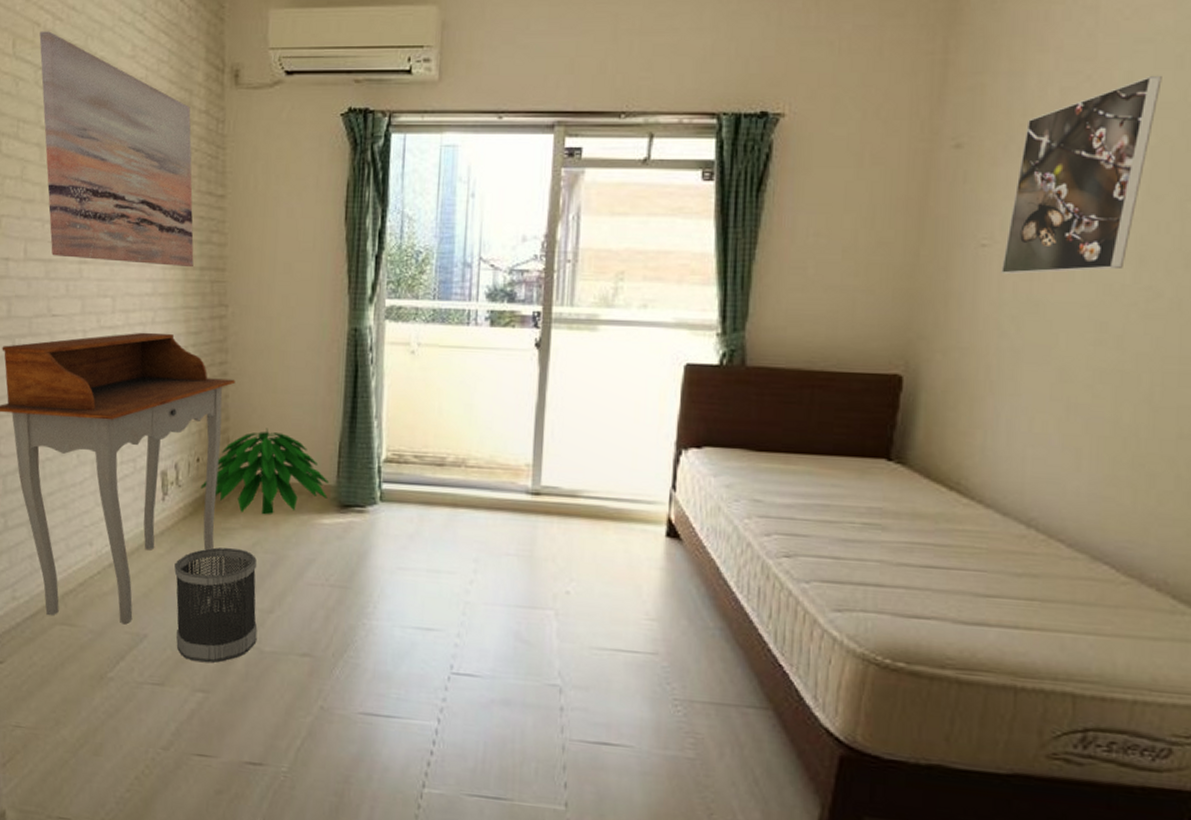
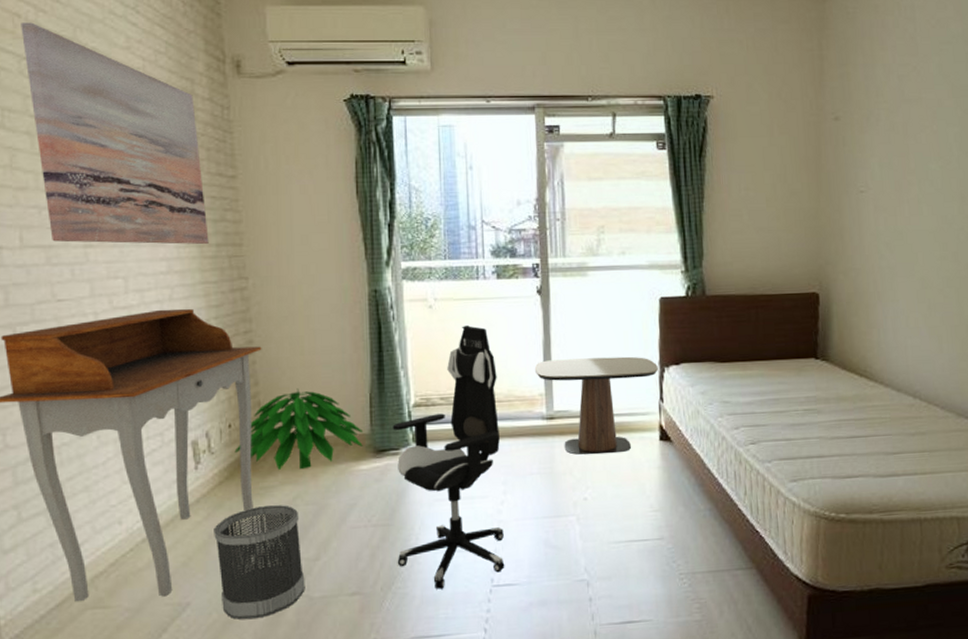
office chair: none [351,377,480,667] -> present [392,325,505,589]
side table: none [523,426,673,544] -> present [534,356,658,455]
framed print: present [1001,75,1162,275] -> none [875,66,960,212]

